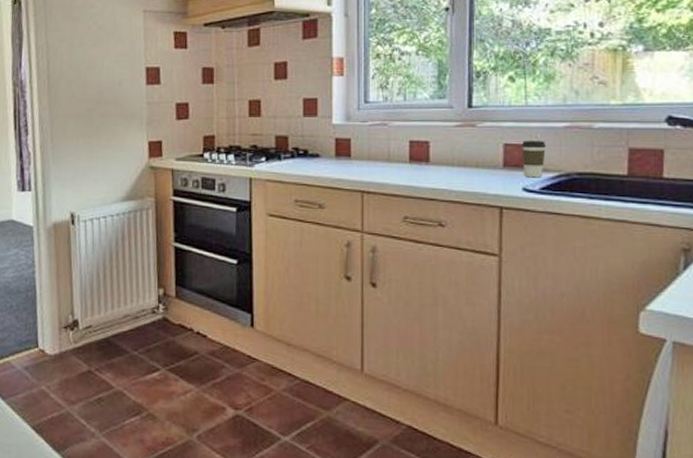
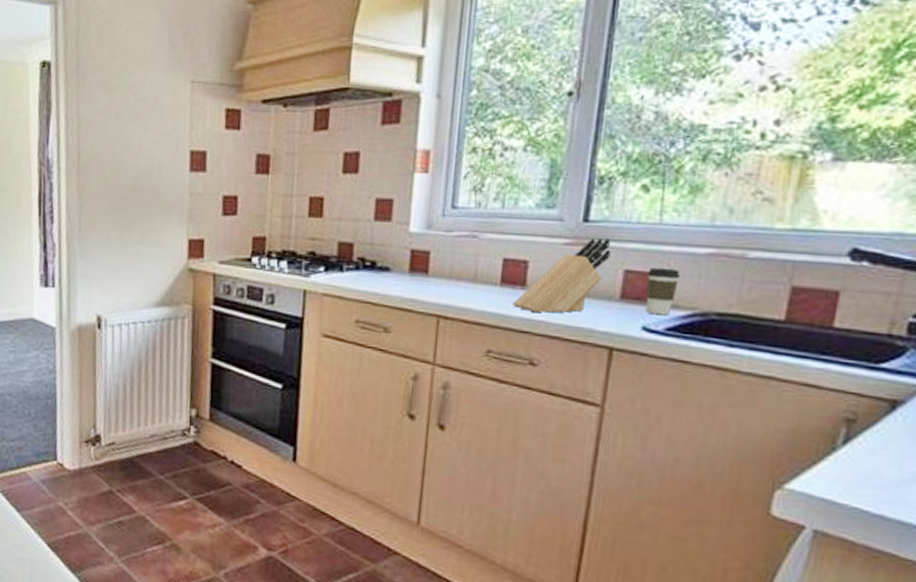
knife block: none [420,120,492,182] -> present [512,238,611,313]

